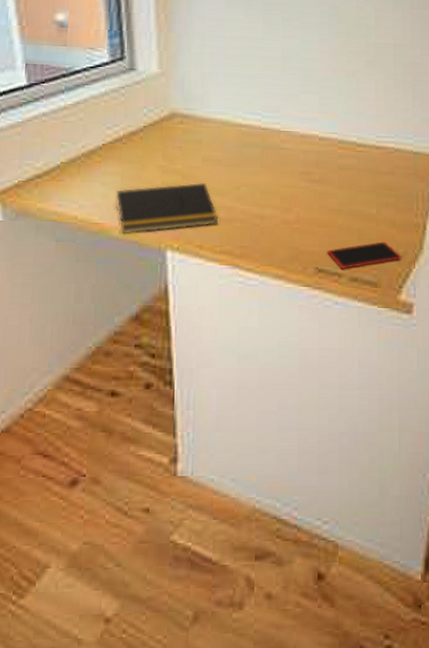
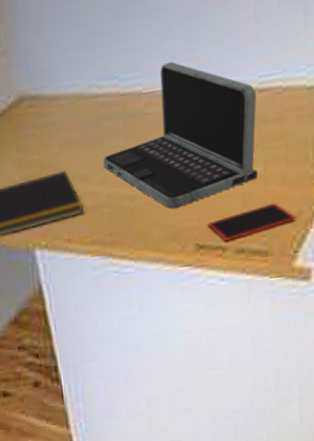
laptop: none [239,110,373,232] -> present [102,61,258,209]

